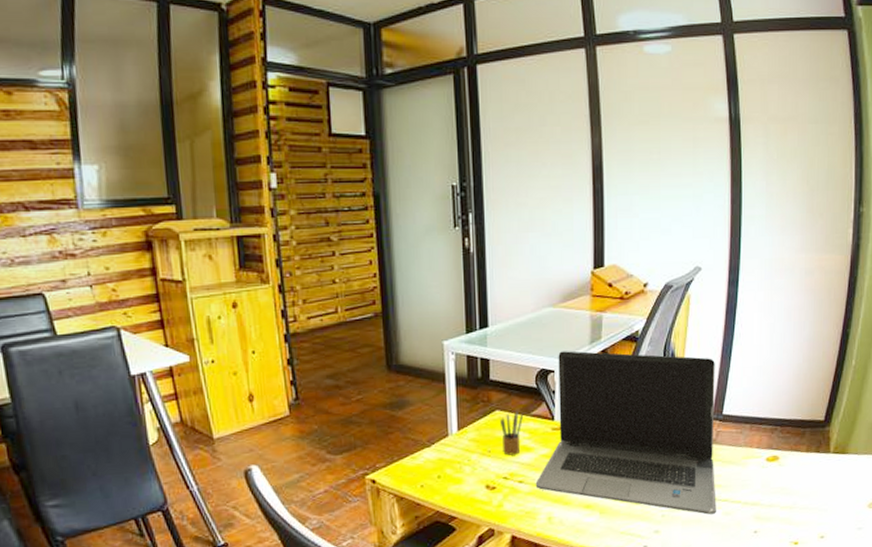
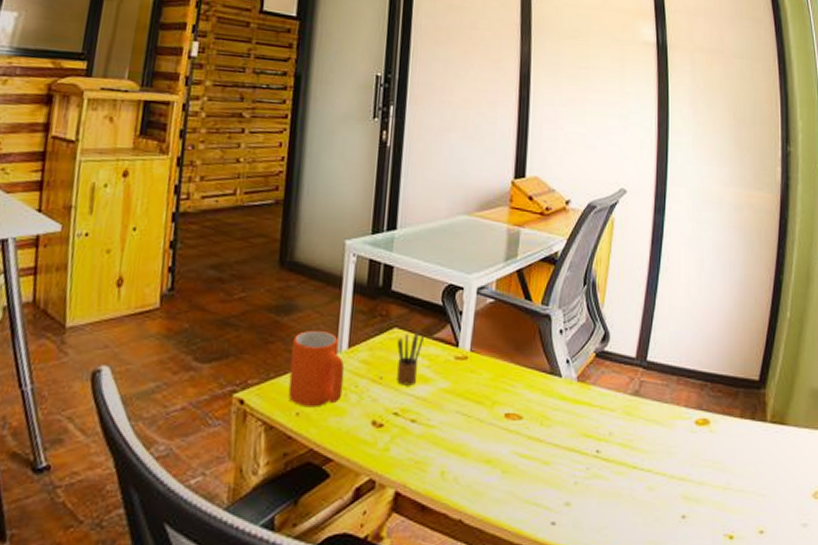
mug: none [409,418,458,481] -> present [288,329,345,408]
laptop computer: present [535,351,716,515] -> none [429,266,639,487]

